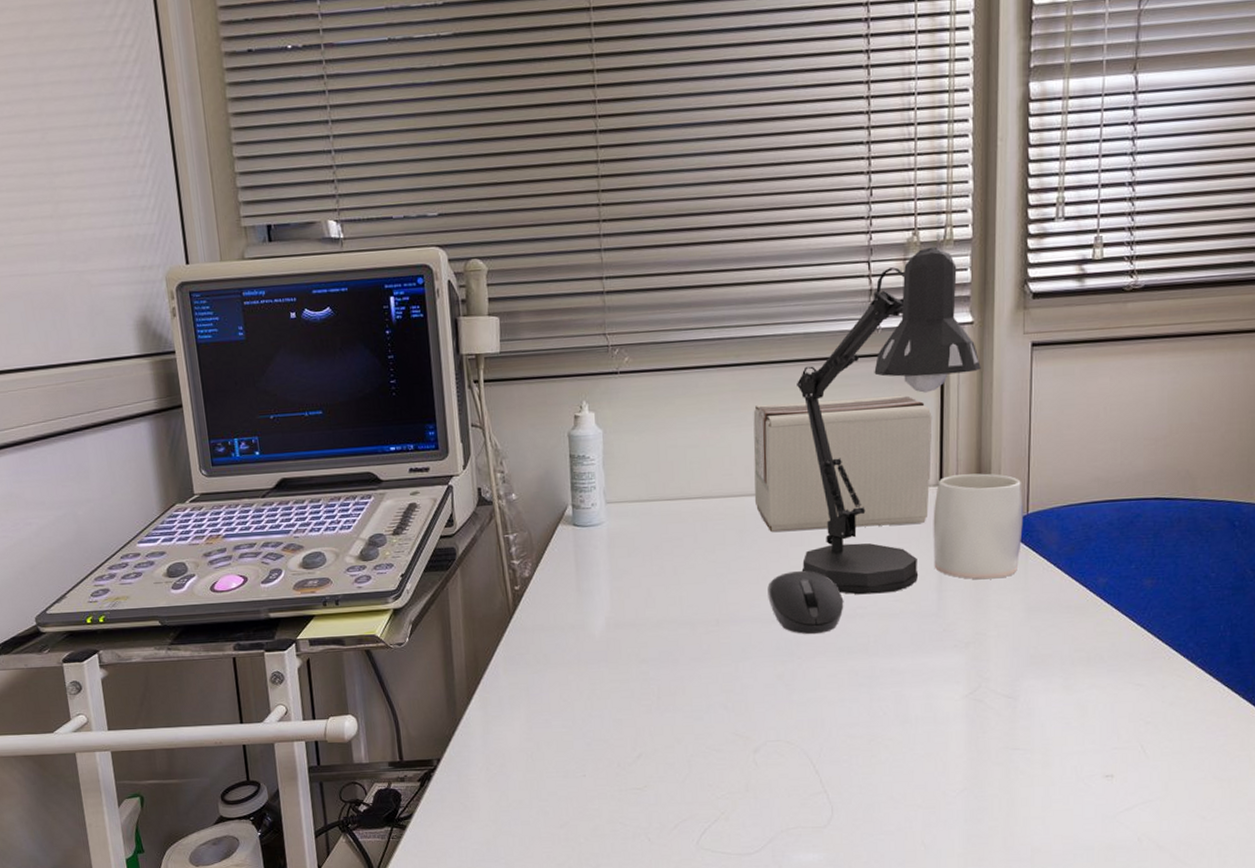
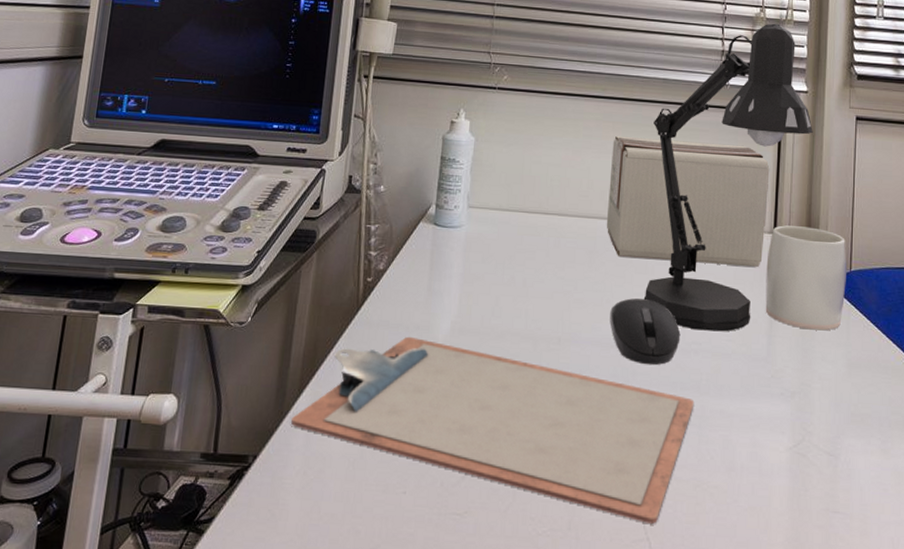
clipboard: none [465,636,863,778] -> present [290,336,695,524]

